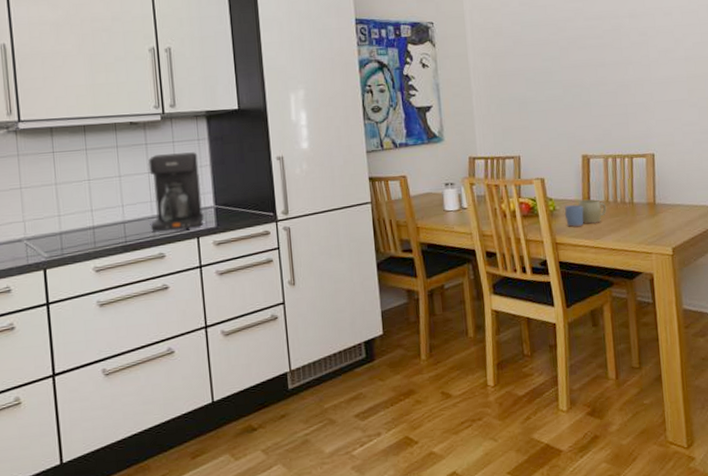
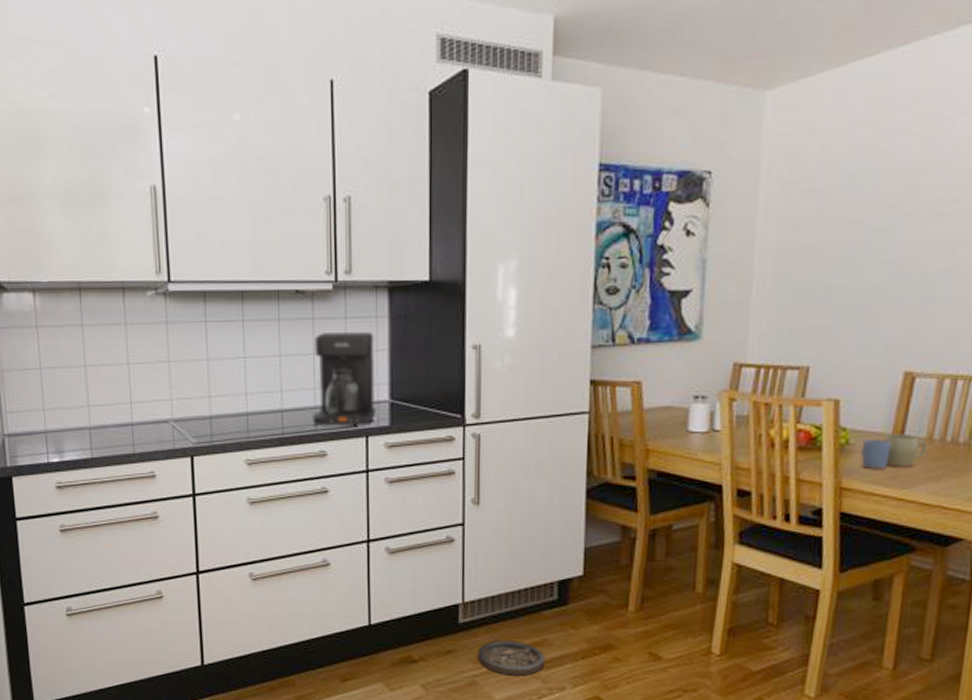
pet bowl: none [306,398,362,430] -> present [477,640,545,676]

